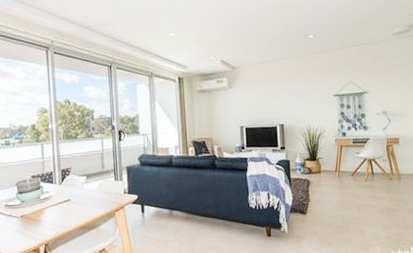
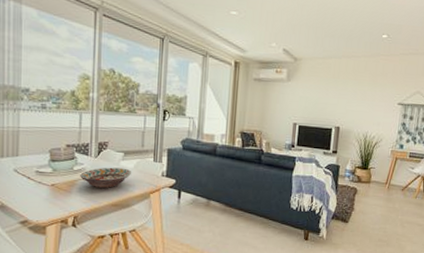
decorative bowl: none [47,190,96,214] -> present [80,167,132,189]

